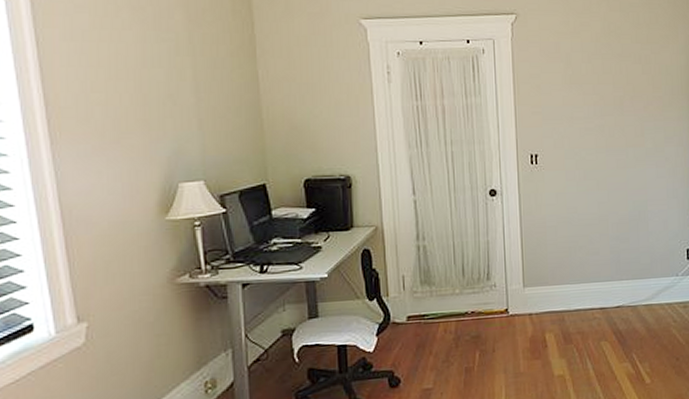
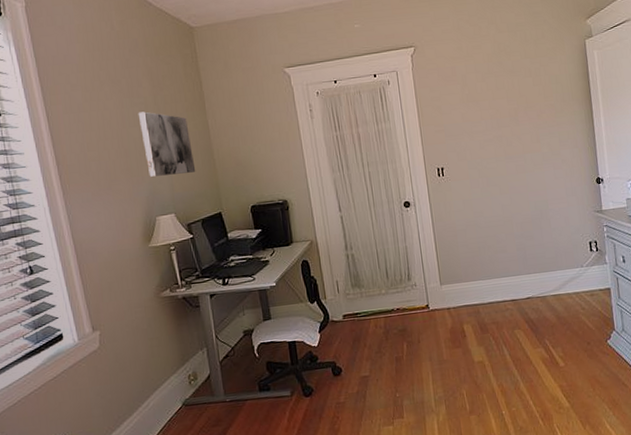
wall art: none [165,50,237,133] -> present [138,111,196,177]

